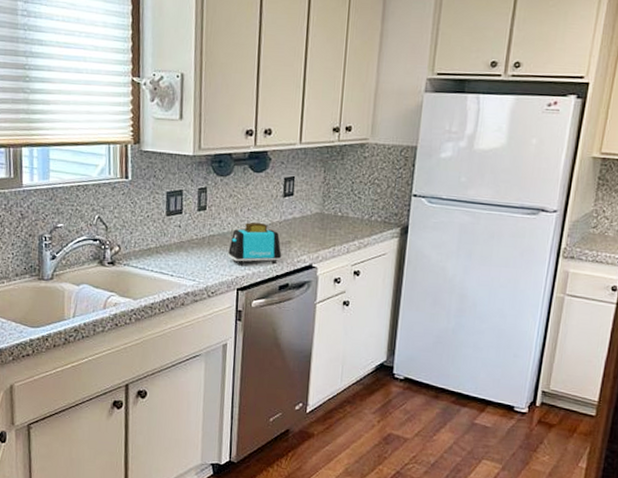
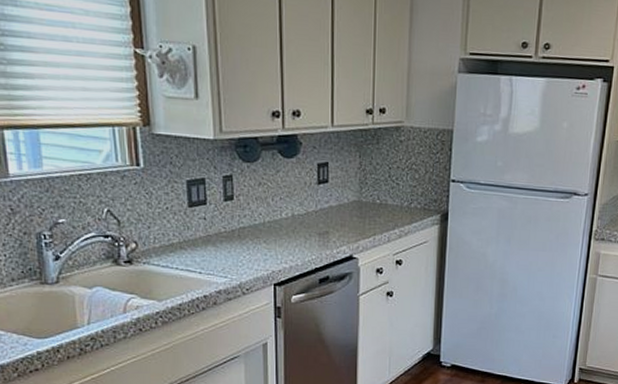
toaster: present [228,222,282,266] -> none [262,212,320,259]

